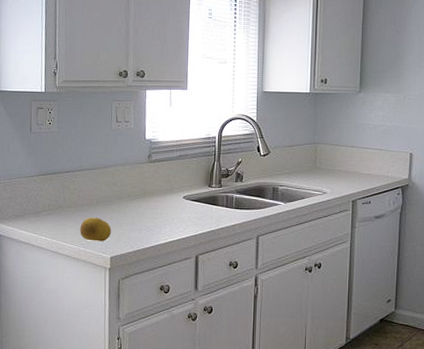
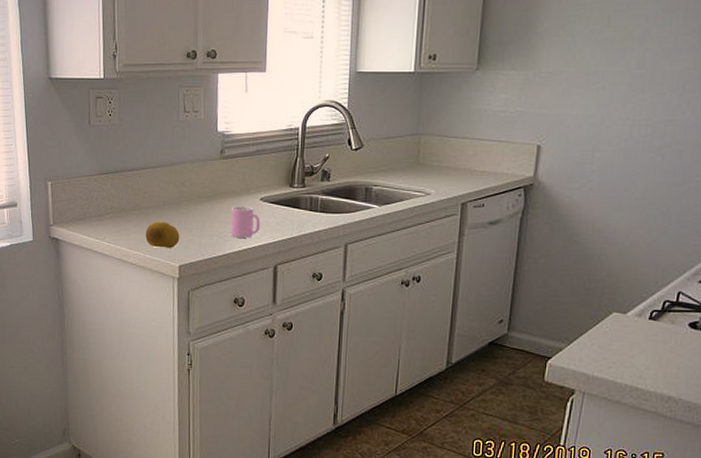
cup: none [157,204,184,232] -> present [230,206,261,238]

